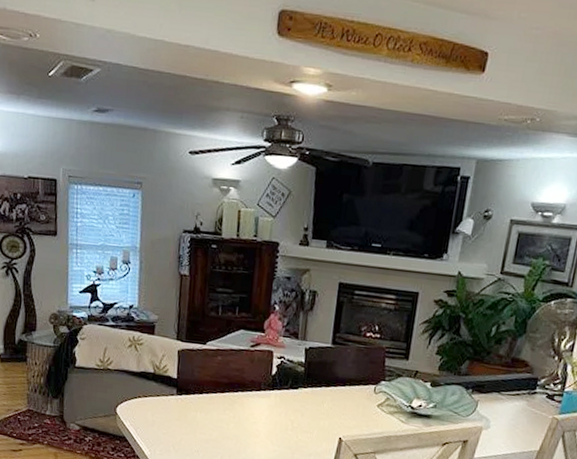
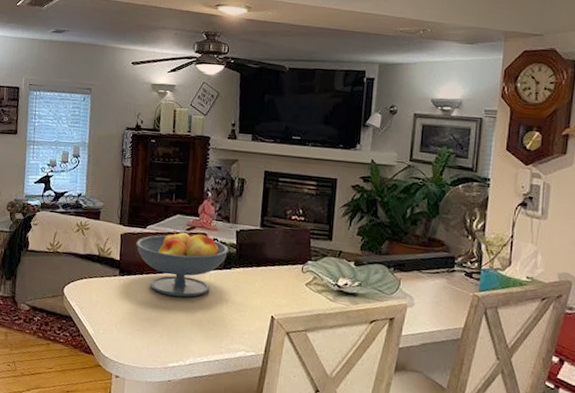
fruit bowl: none [195,346,297,418] -> present [136,229,229,297]

